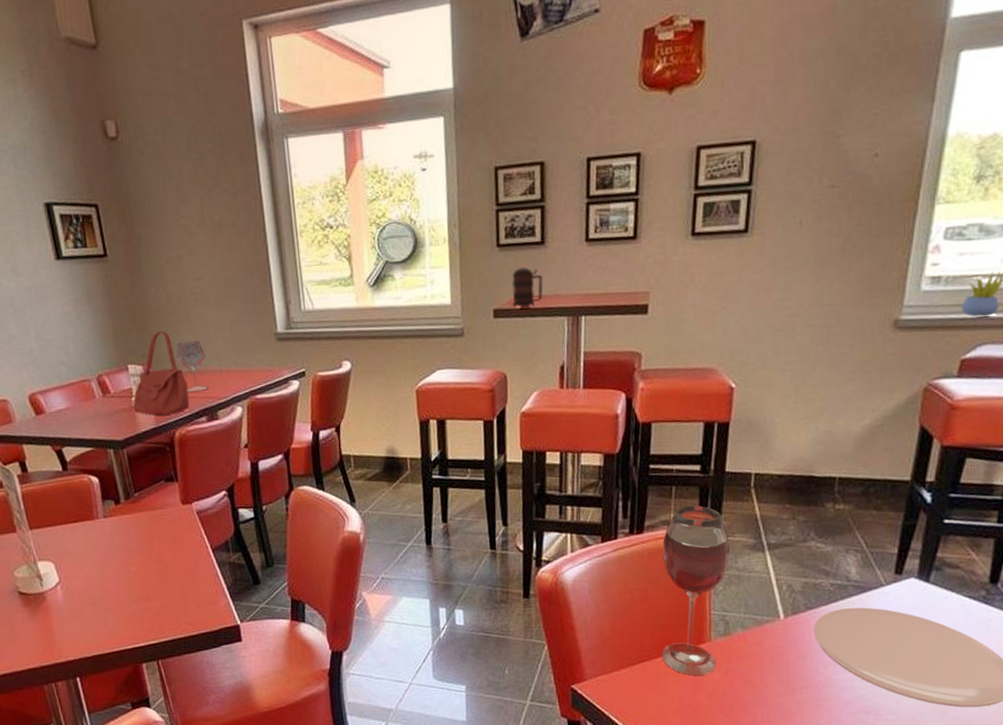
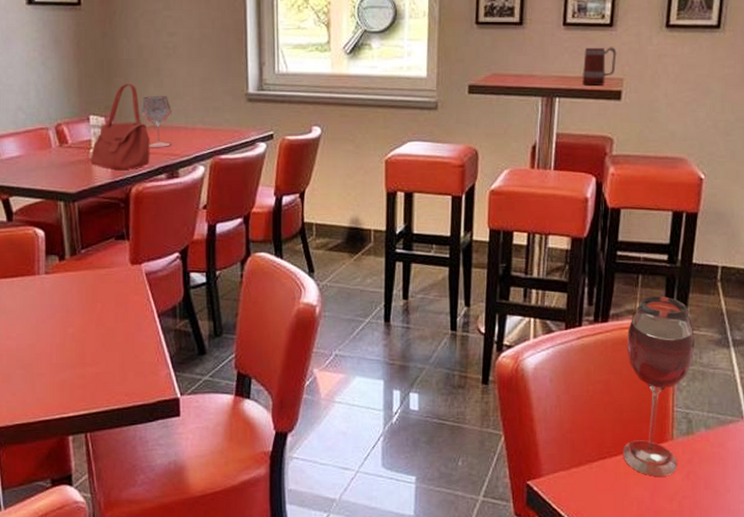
beer mug: present [512,266,543,308] -> none [488,45,519,85]
beer mug: none [607,260,642,302] -> present [582,47,617,86]

